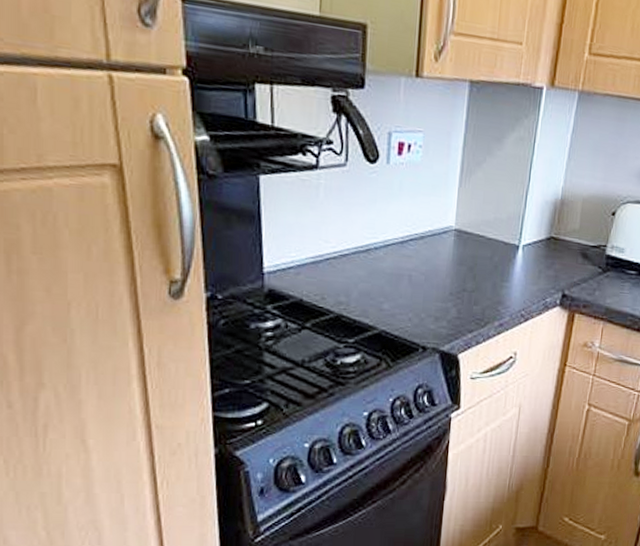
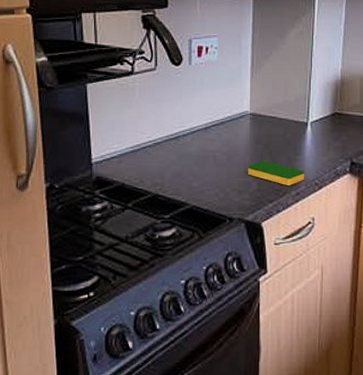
dish sponge: none [447,285,511,315] -> present [248,160,305,185]

